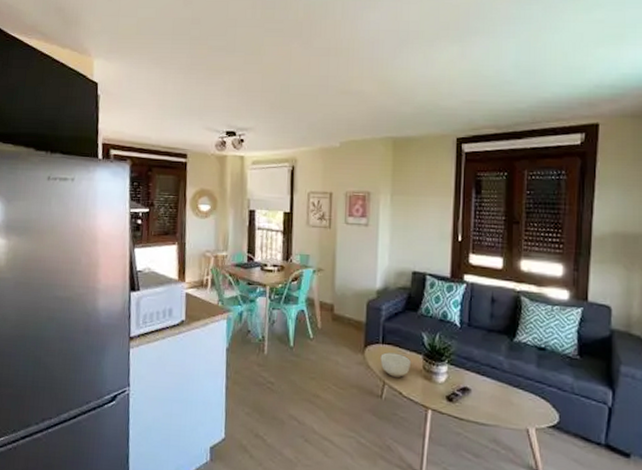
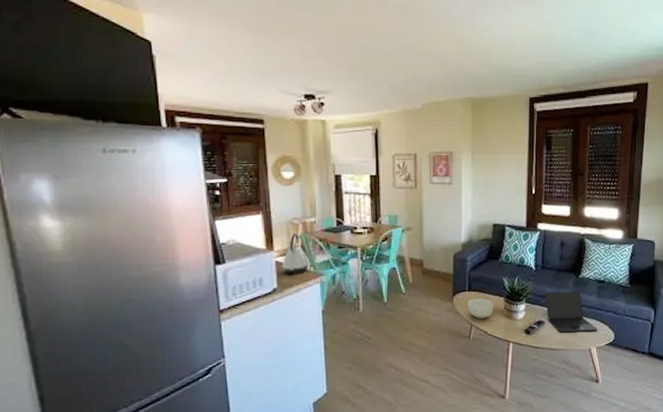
kettle: none [191,266,218,308] -> present [282,233,310,275]
laptop: none [472,355,537,409] -> present [545,291,597,333]

